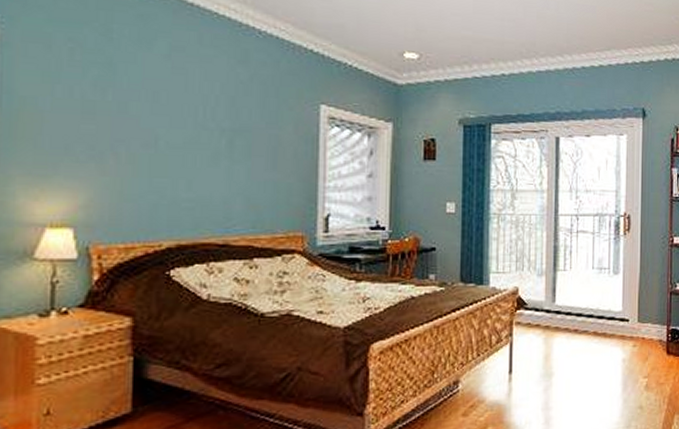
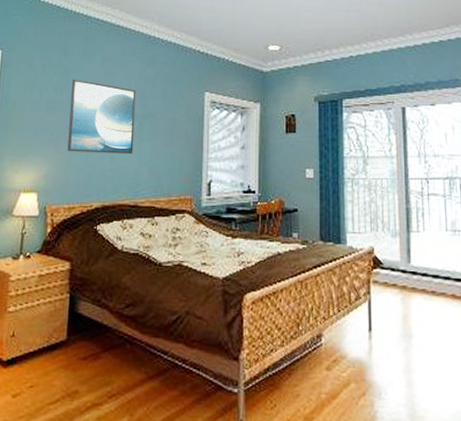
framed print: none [119,73,222,180] -> present [67,79,136,155]

